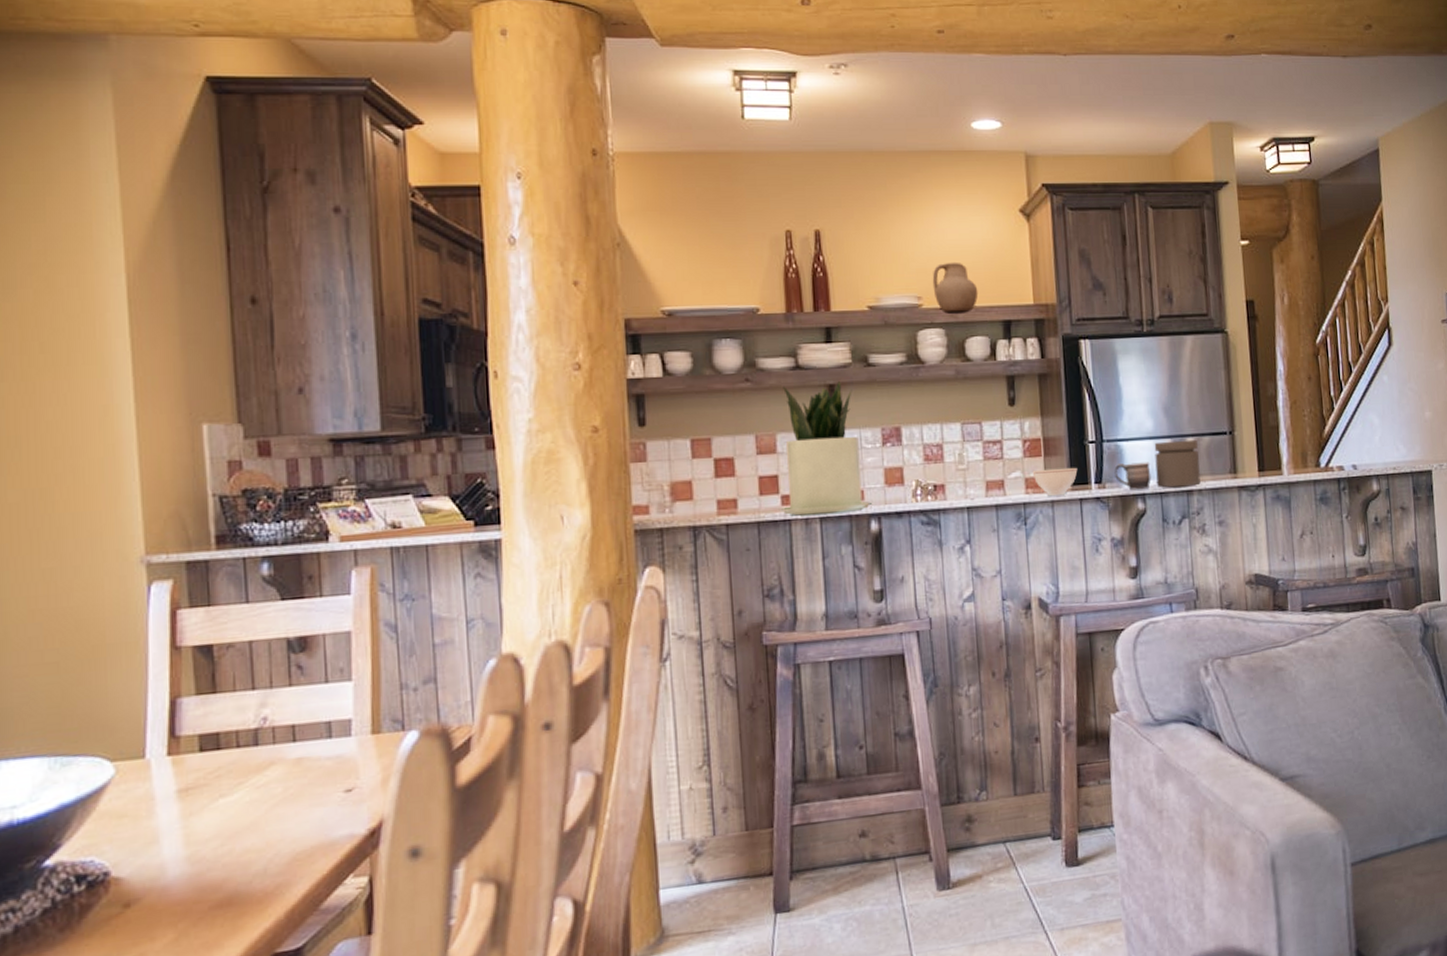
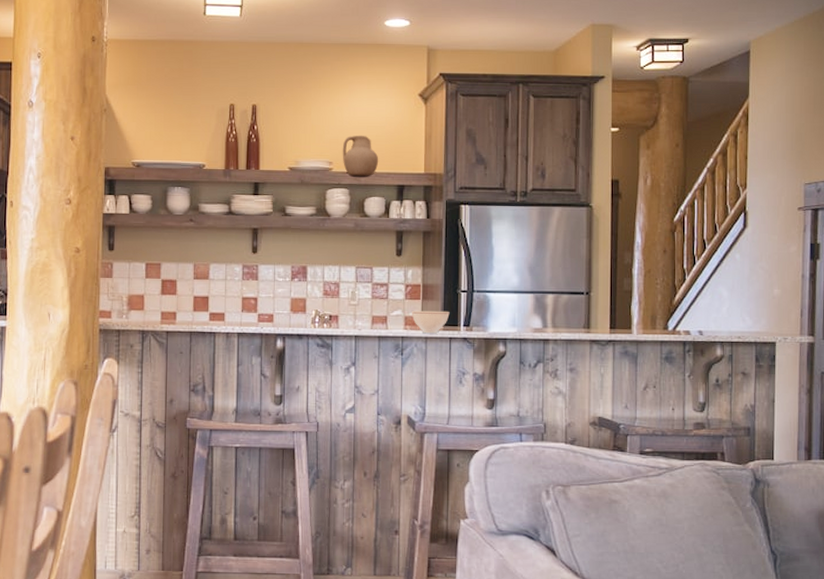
planter: present [781,381,870,516] -> none [209,226,278,331]
mug: present [1114,462,1152,491] -> none [481,311,513,335]
jar: present [1154,439,1201,488] -> none [518,296,557,336]

